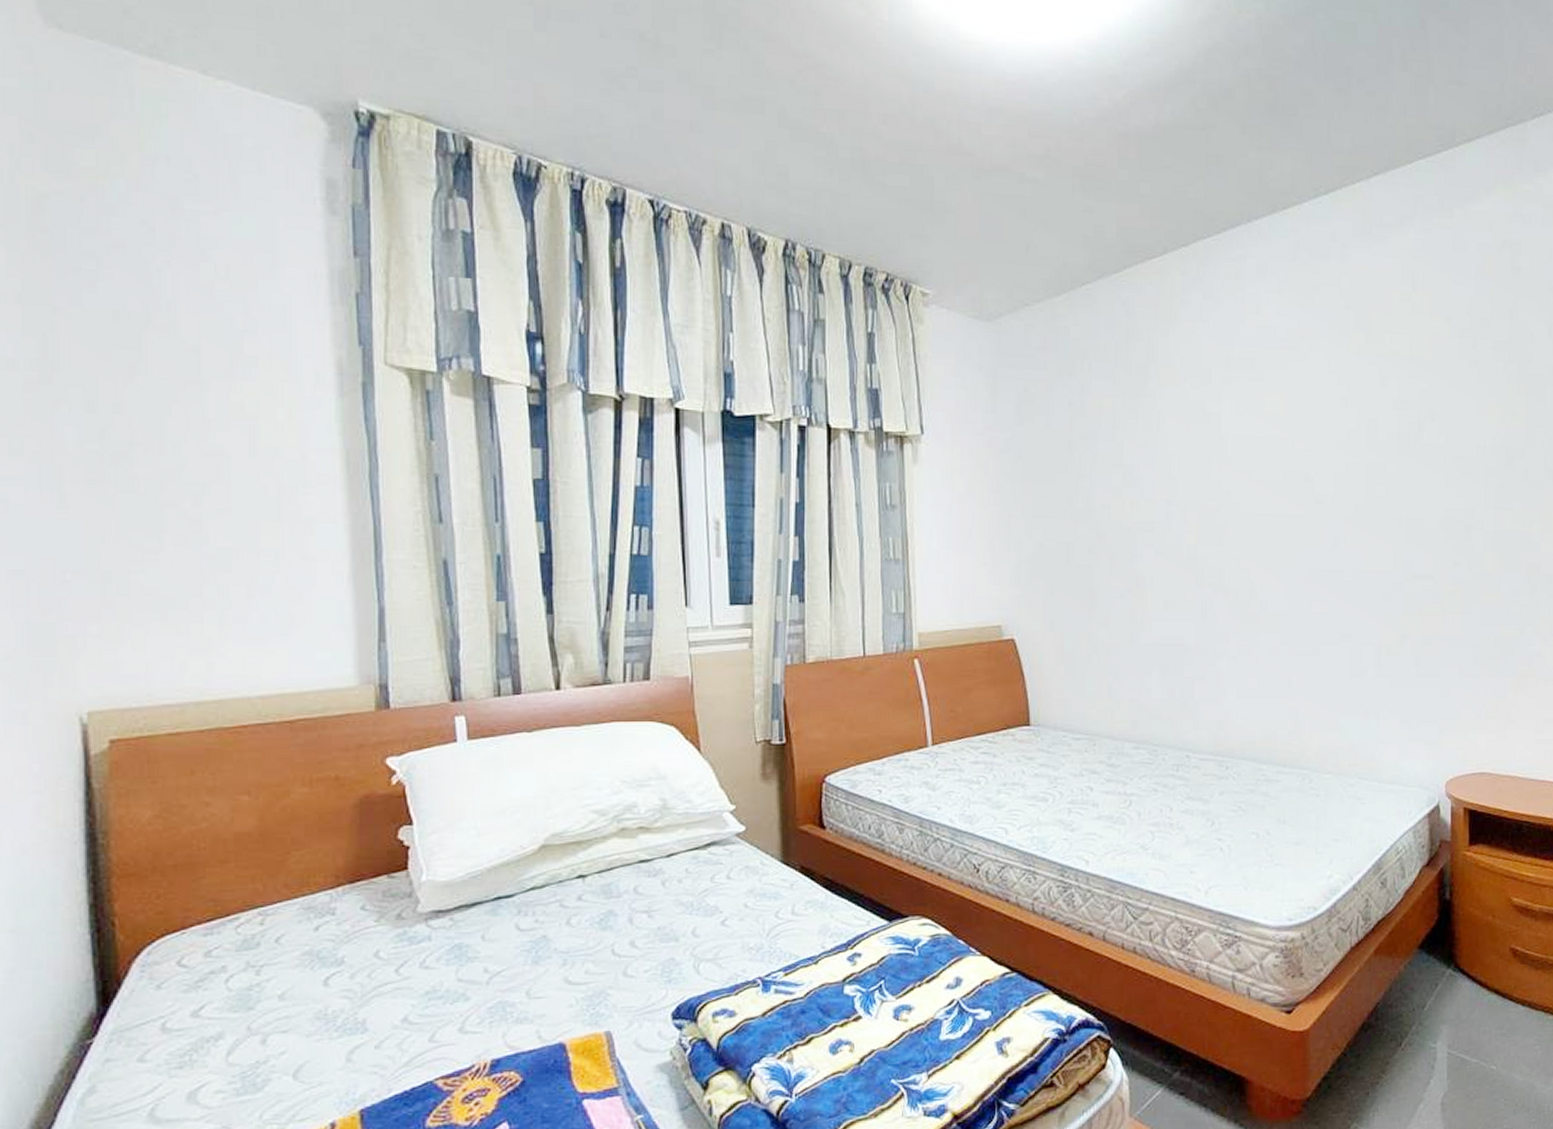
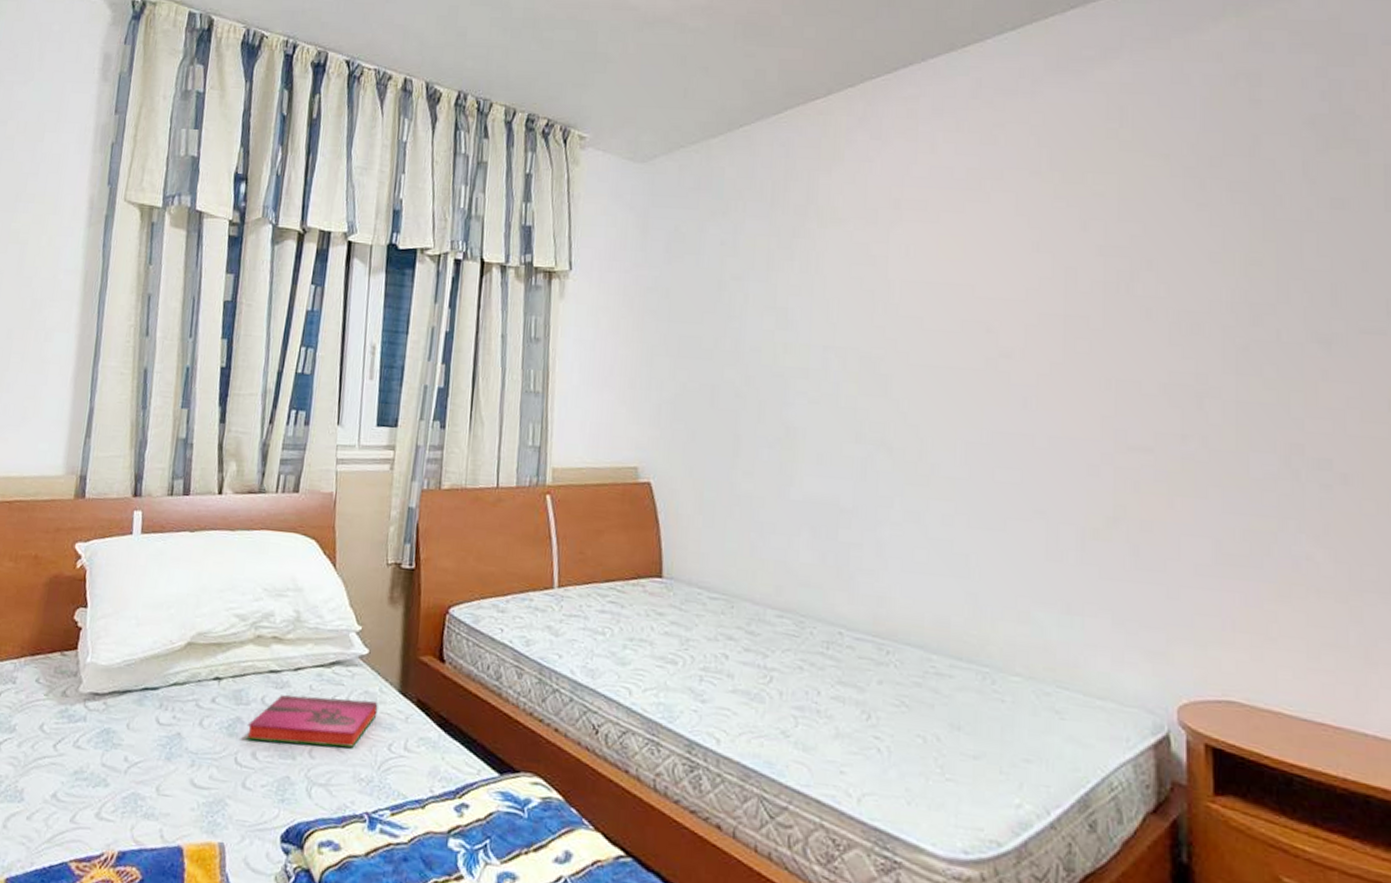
hardback book: none [621,875,761,930] -> present [247,695,378,748]

